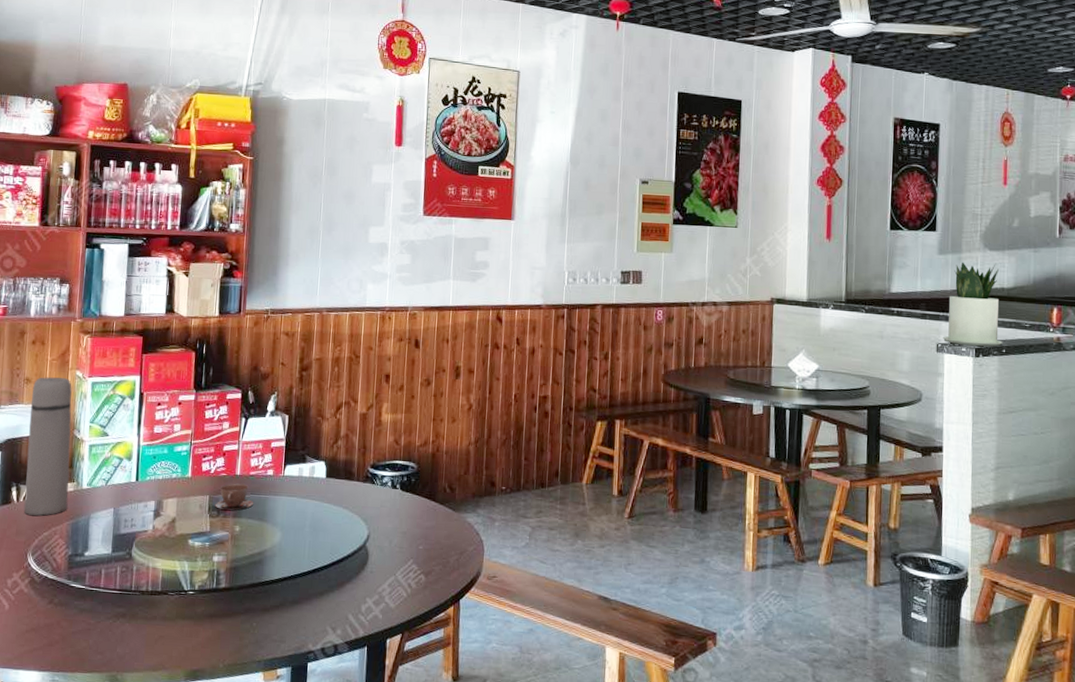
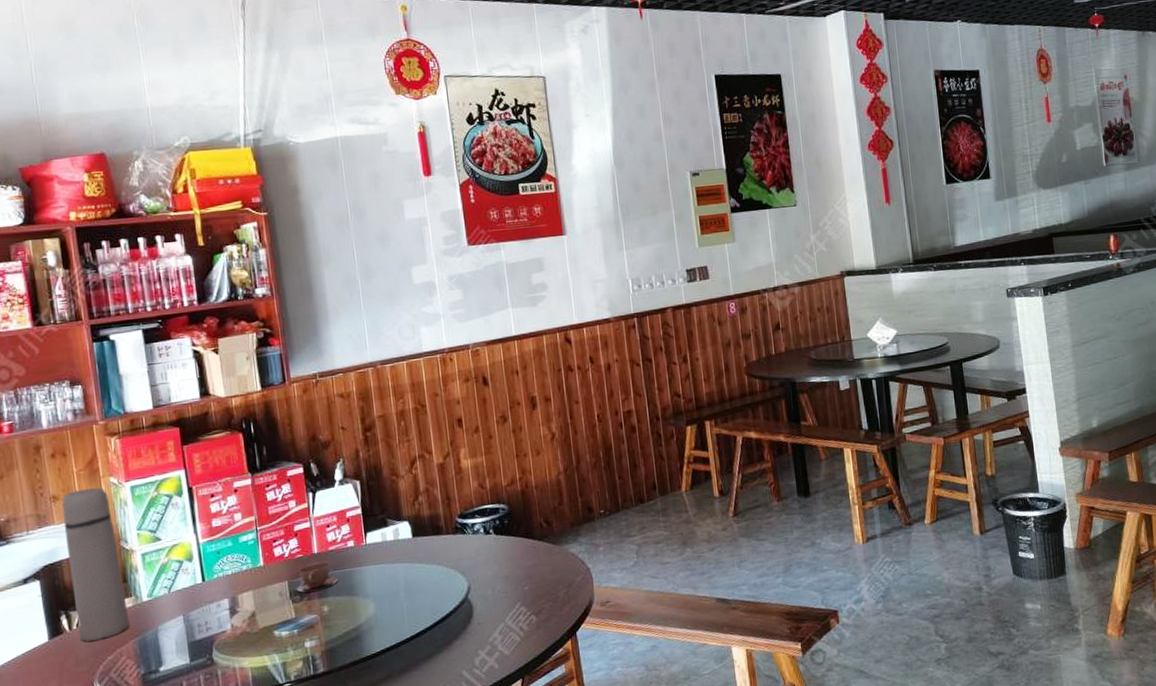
planter: present [942,262,1003,348] -> none [1010,201,1068,287]

